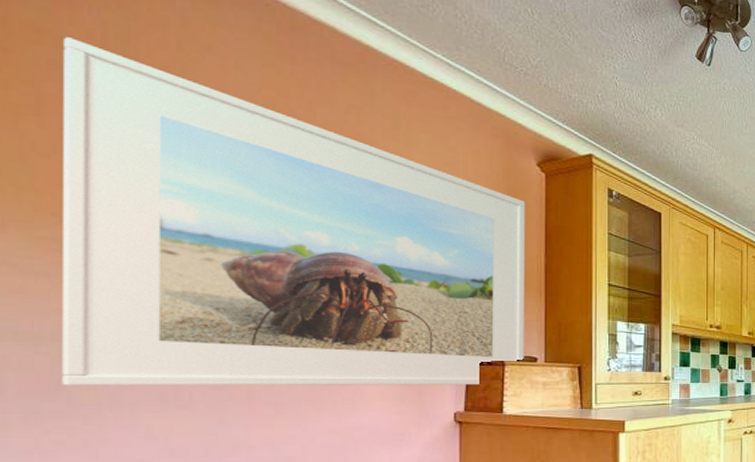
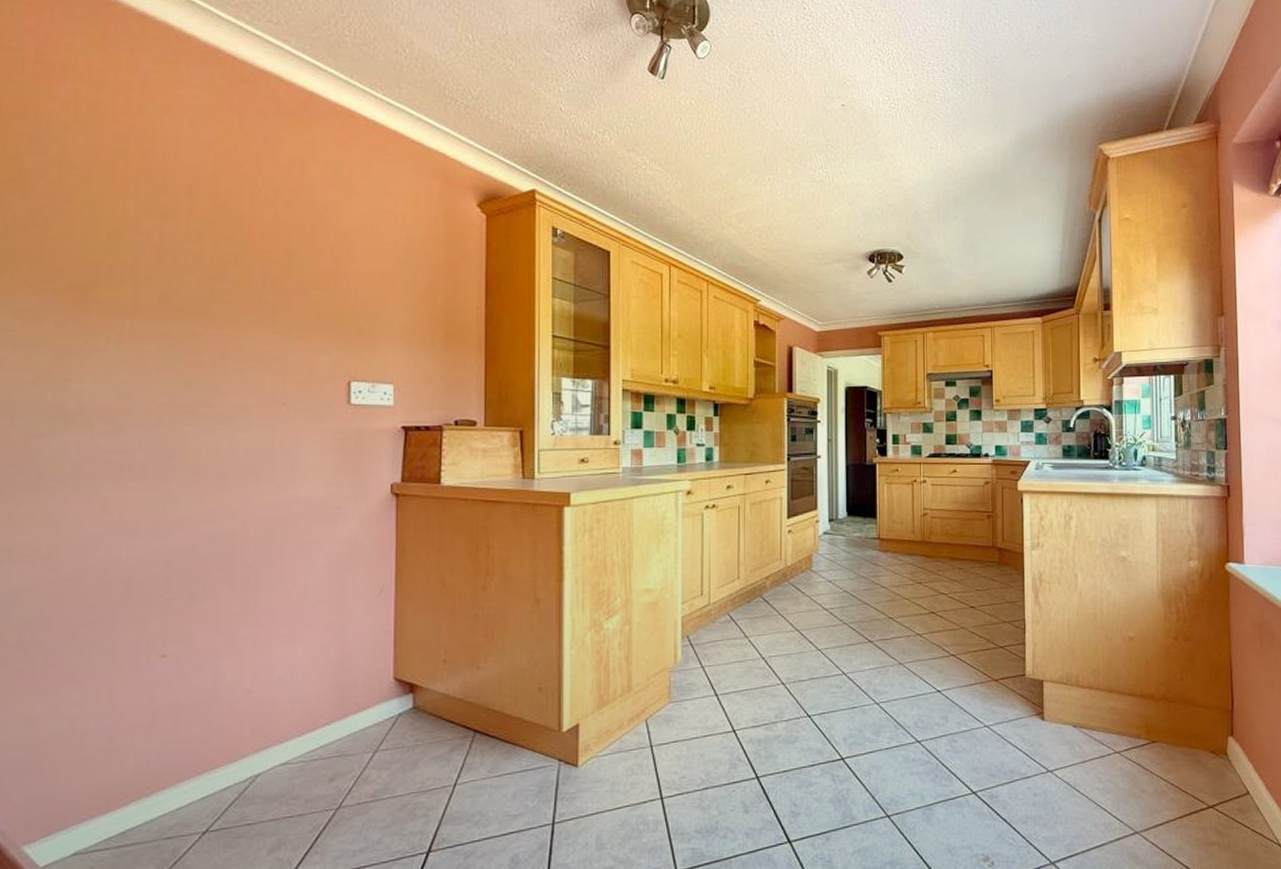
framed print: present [62,37,526,386] -> none [32,110,466,458]

